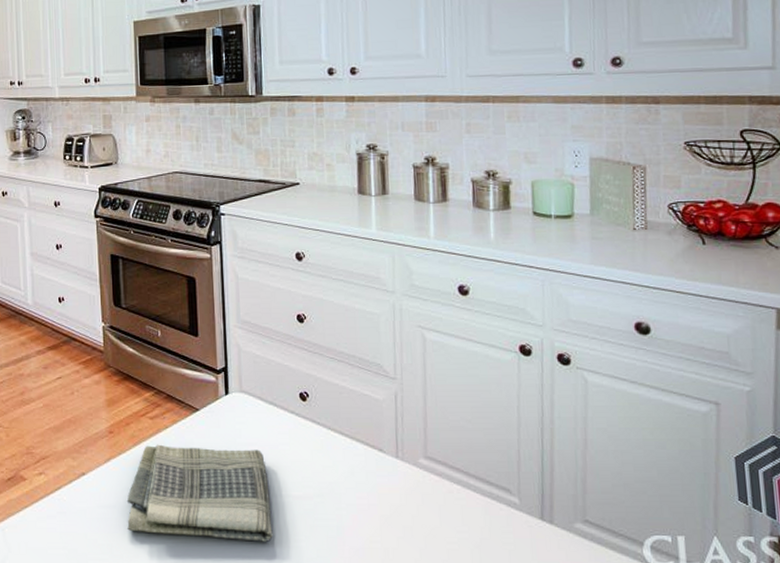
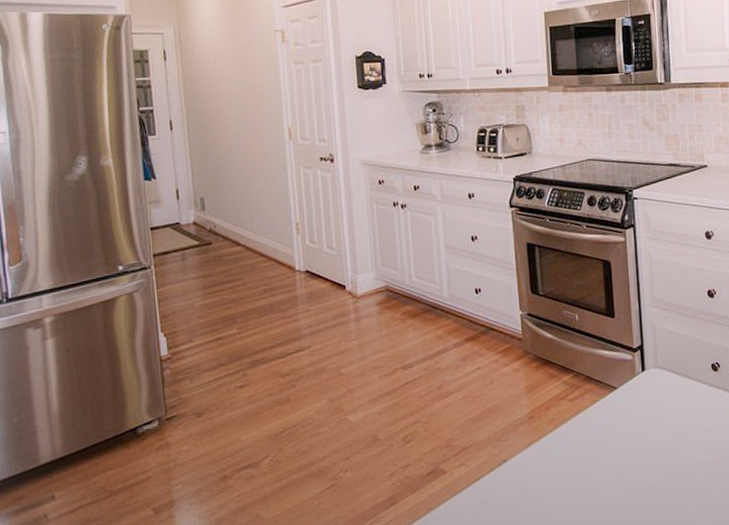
dish towel: present [127,444,273,543] -> none [549,421,690,512]

